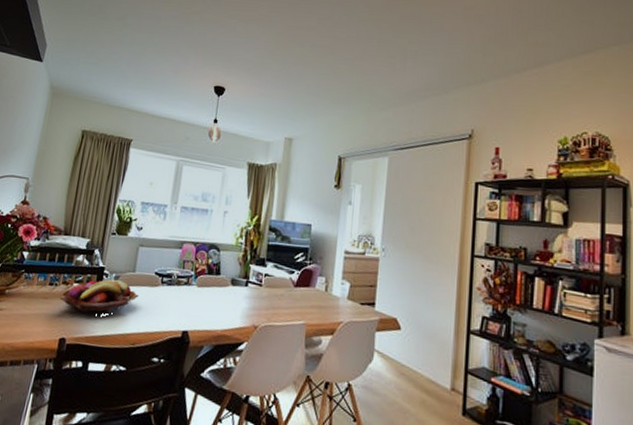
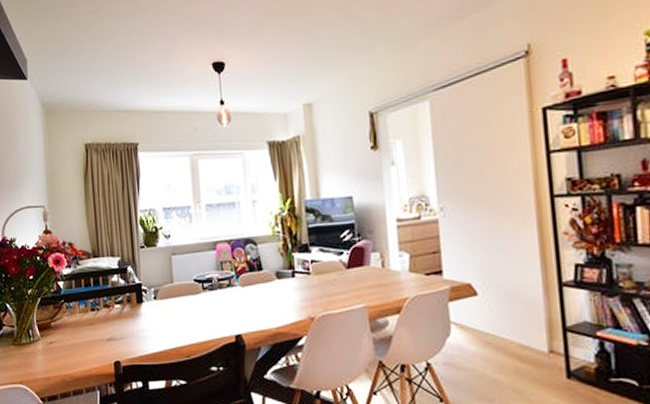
fruit basket: present [60,279,139,315] -> none [105,294,183,334]

